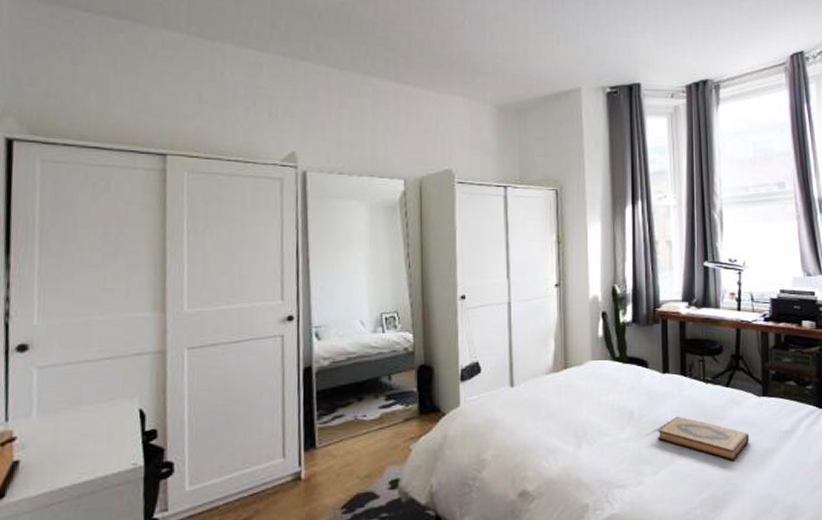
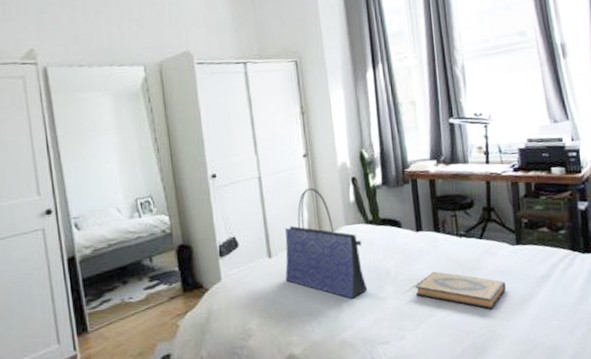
tote bag: none [525,318,609,437] -> present [285,187,368,299]

